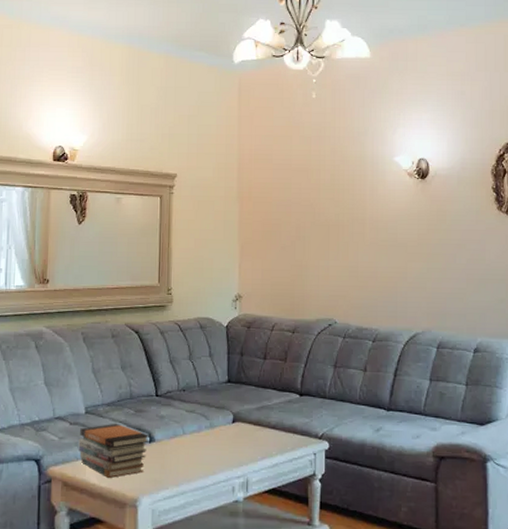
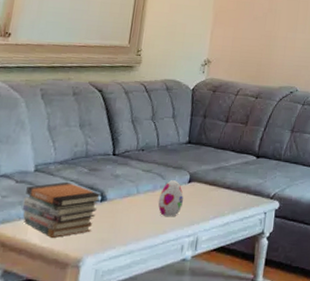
decorative egg: none [204,420,230,458] -> present [158,180,184,217]

